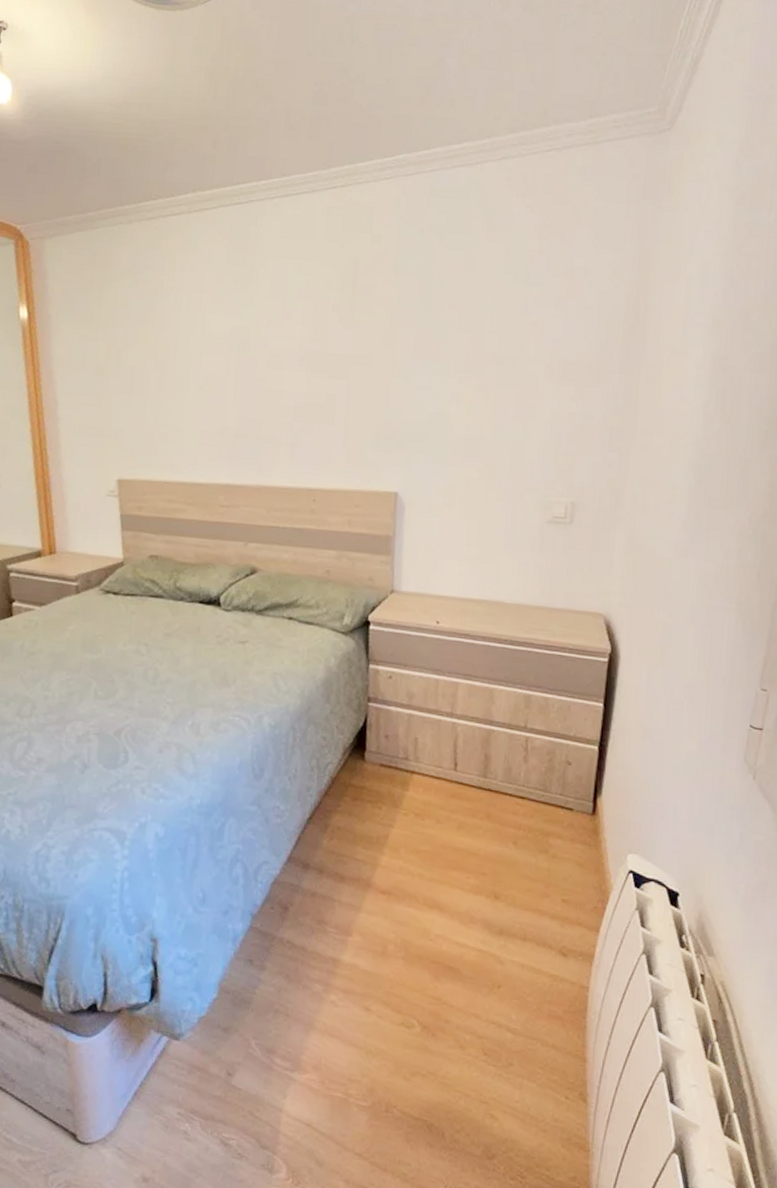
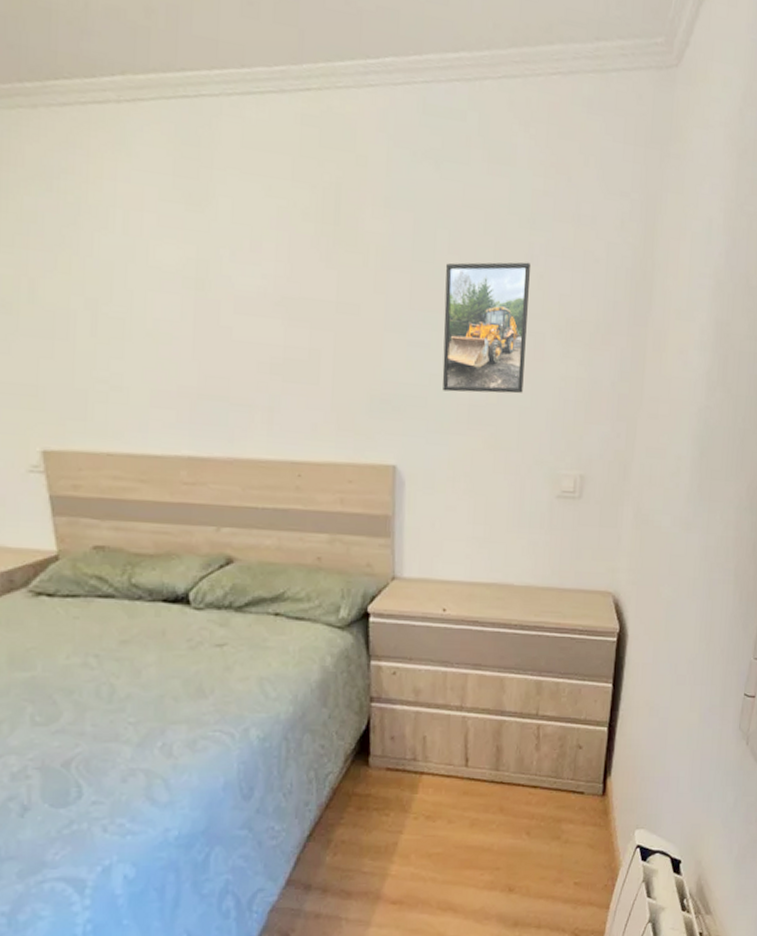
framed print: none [441,312,525,429] -> present [442,262,530,394]

